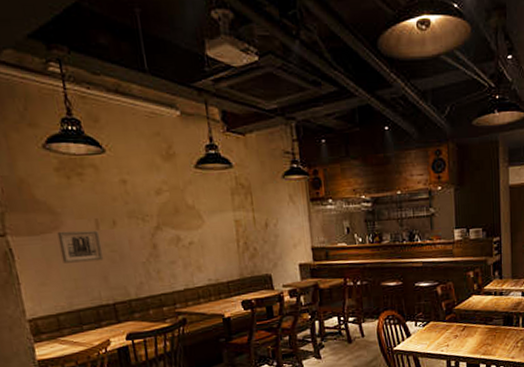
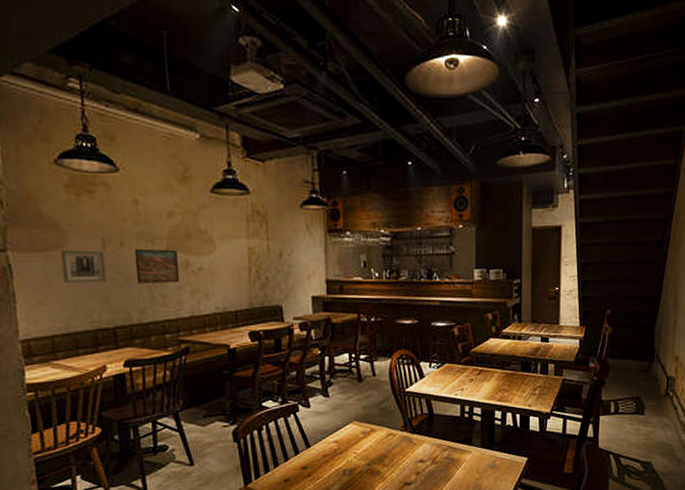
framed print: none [126,225,173,261] -> present [134,248,180,284]

